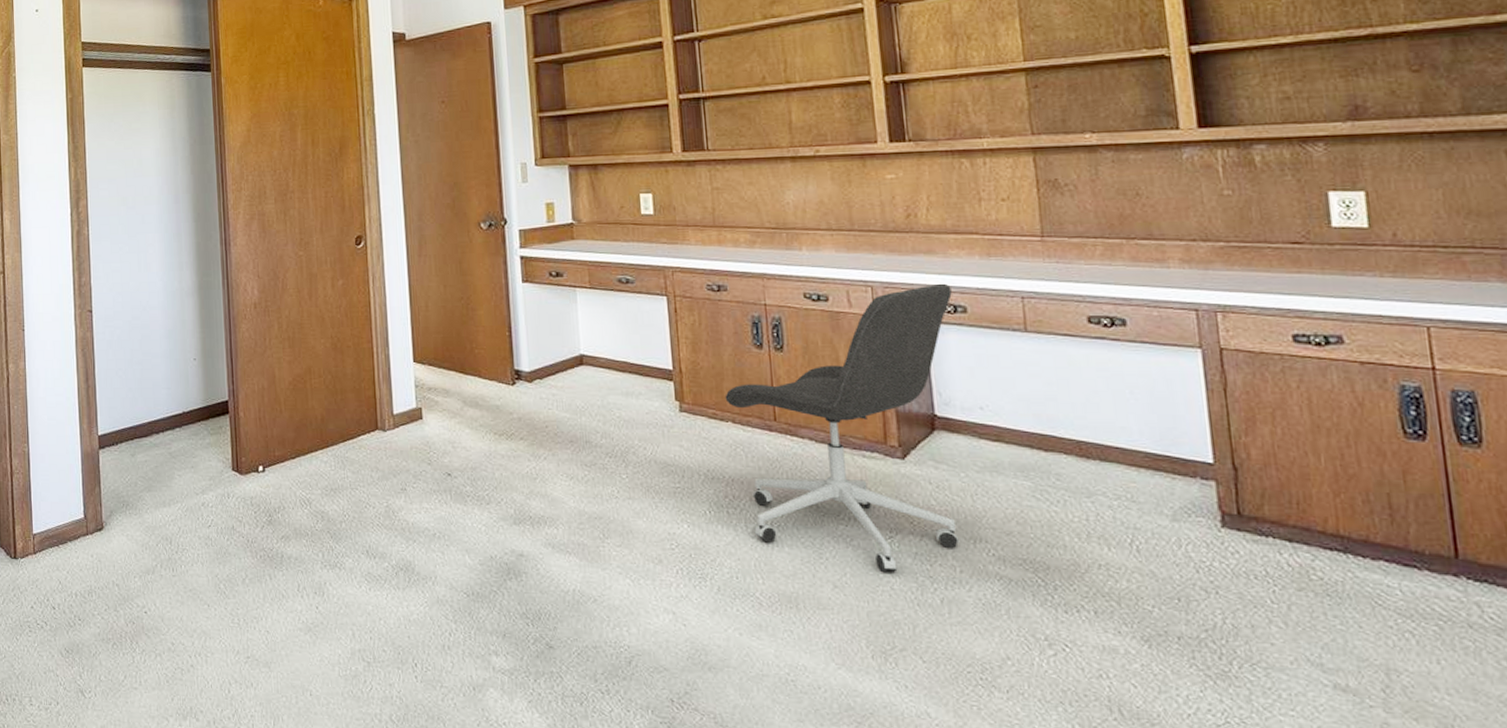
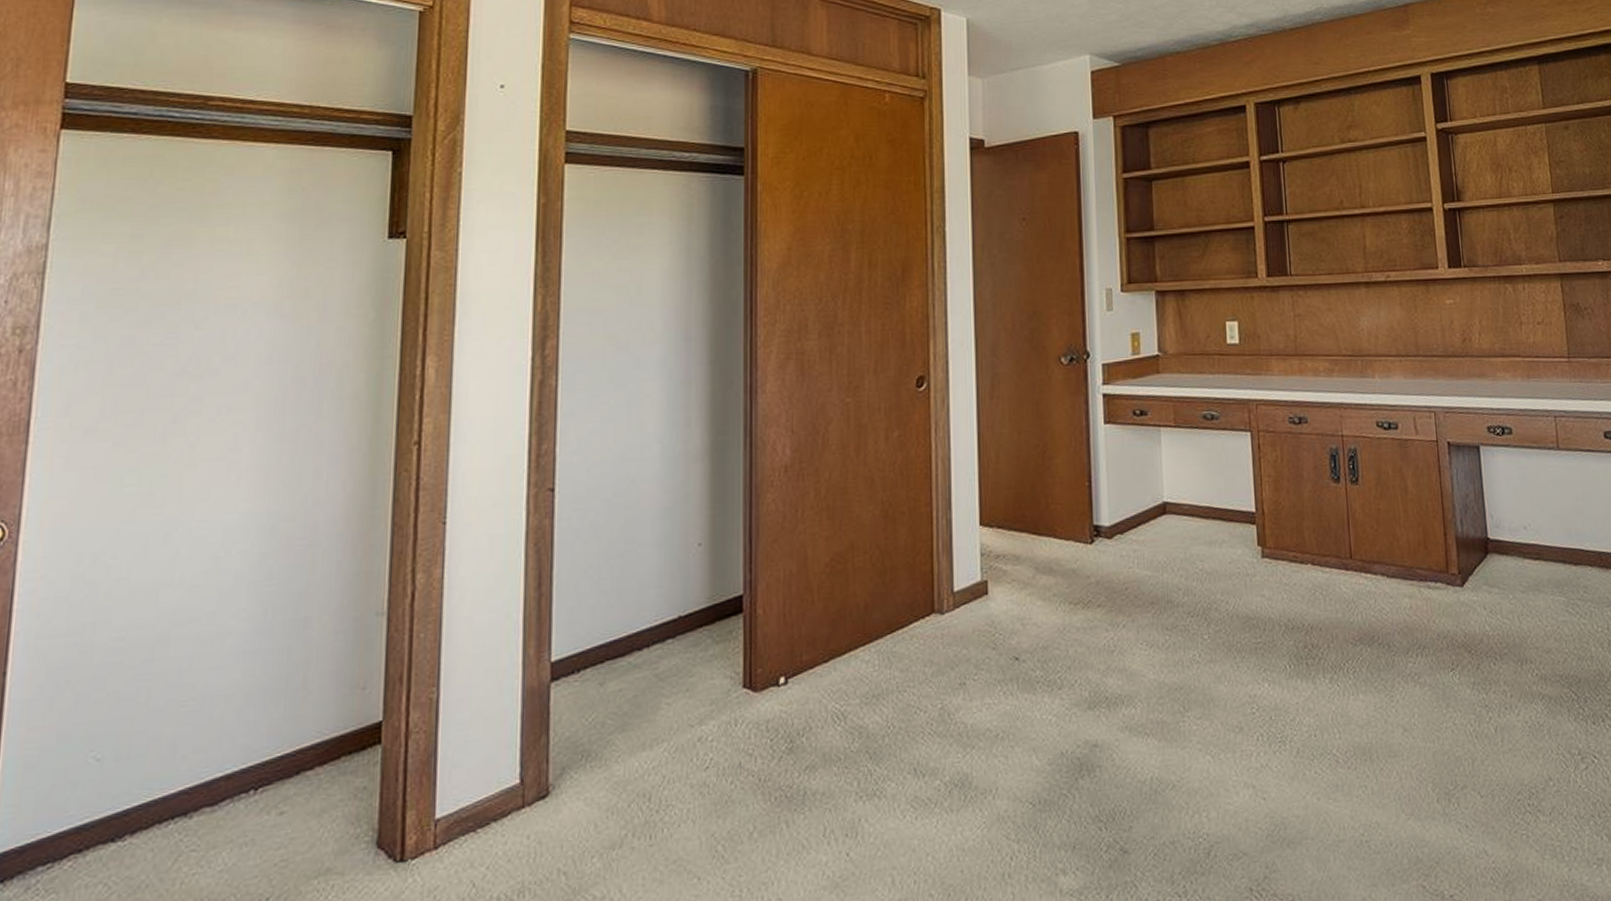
office chair: present [725,283,960,573] -> none [1305,405,1510,708]

